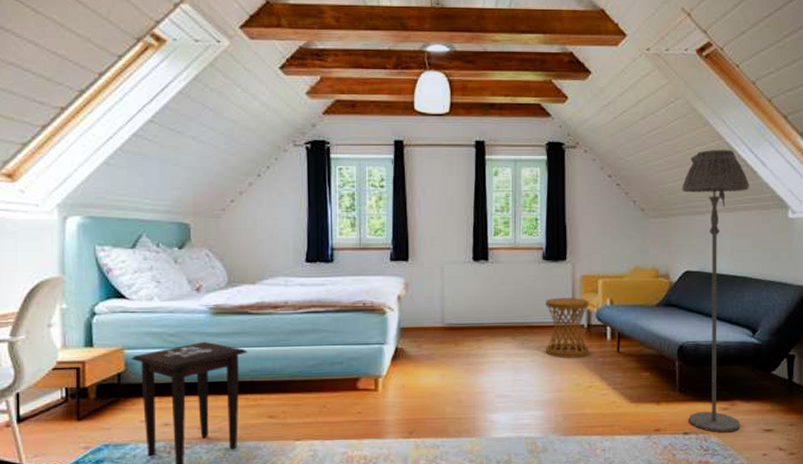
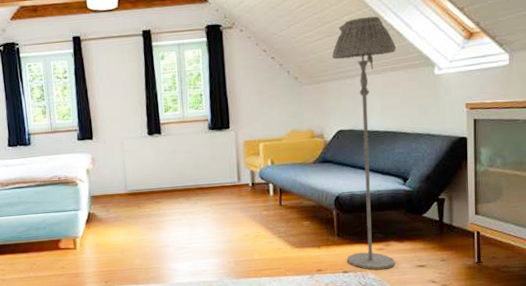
side table: present [546,298,590,358] -> none [214,161,255,213]

